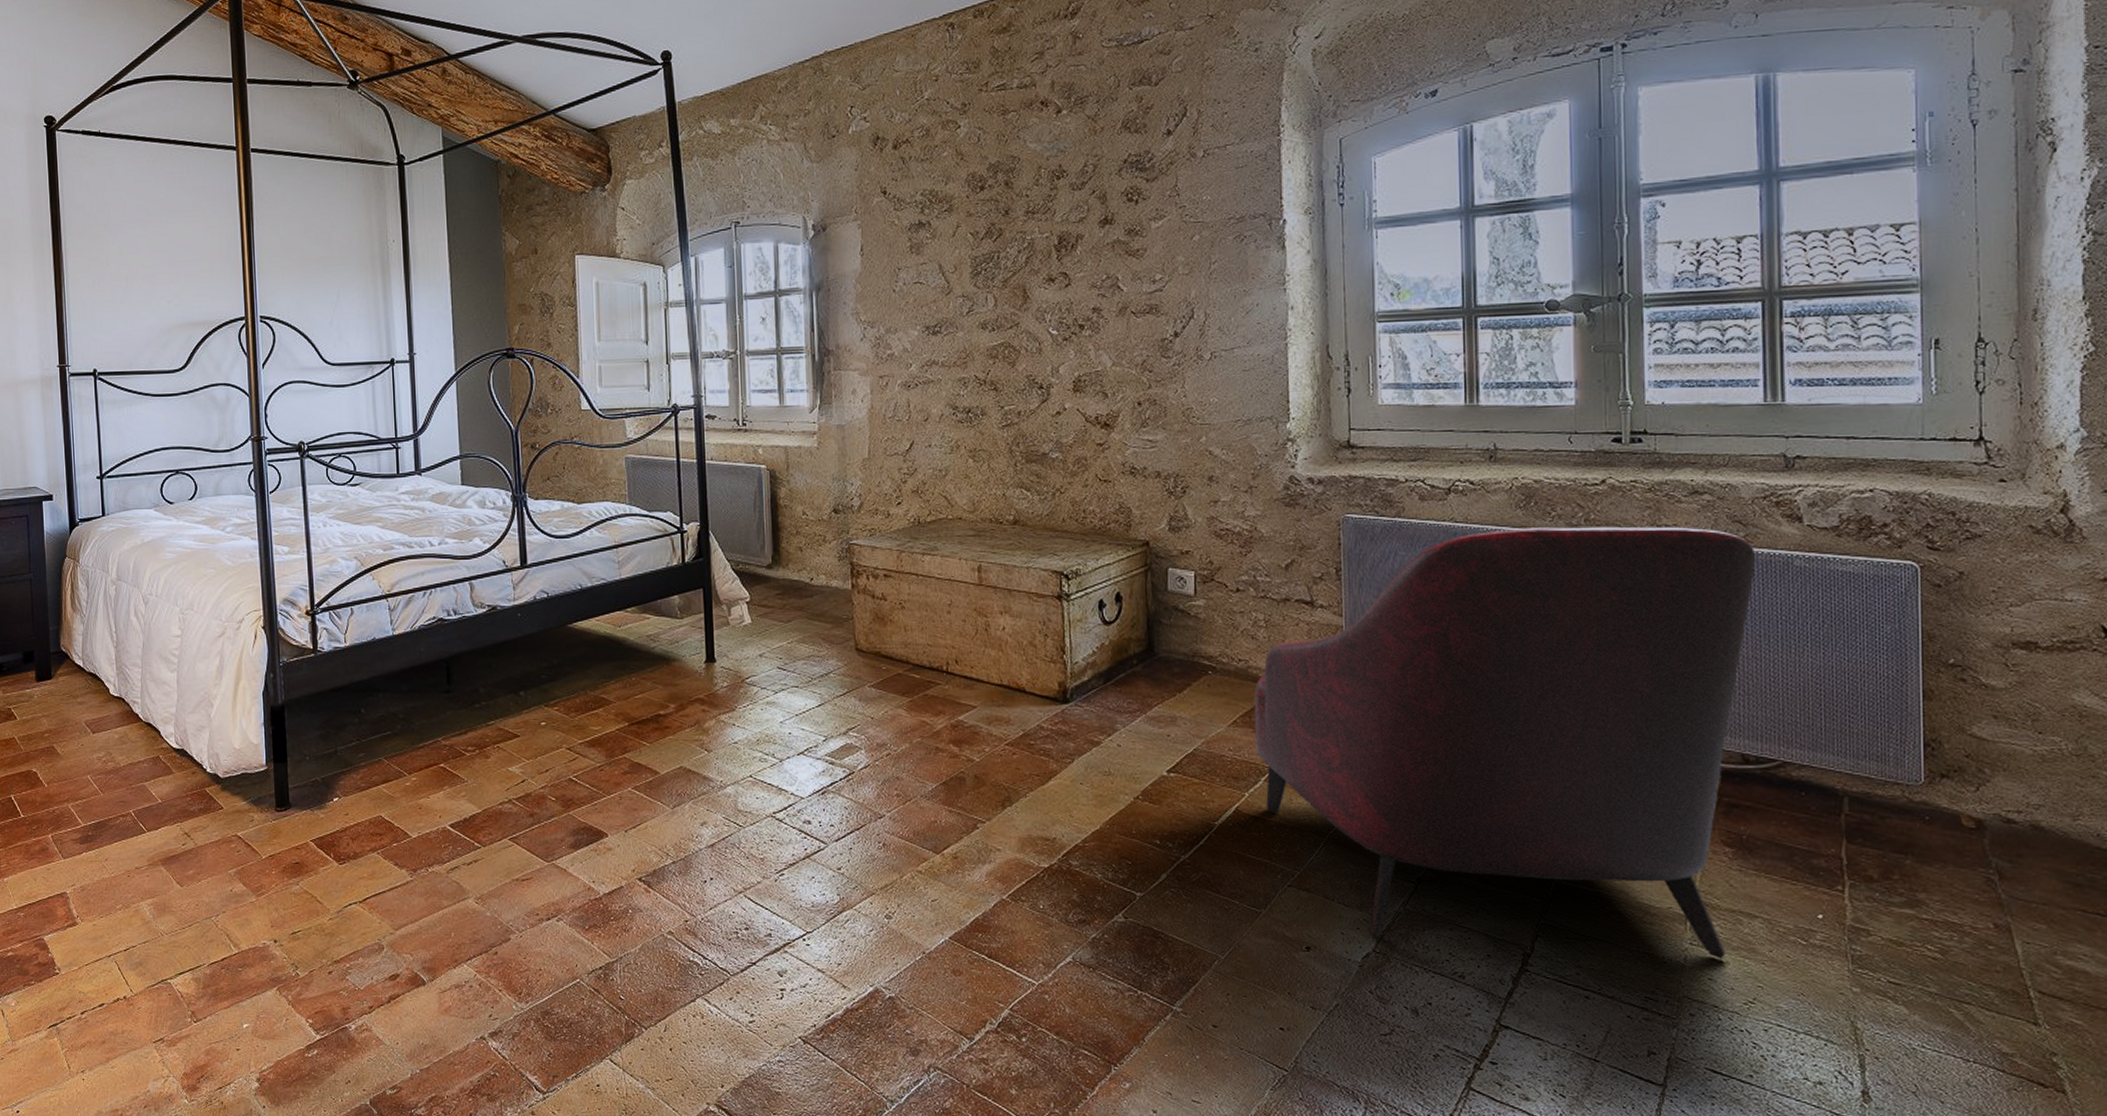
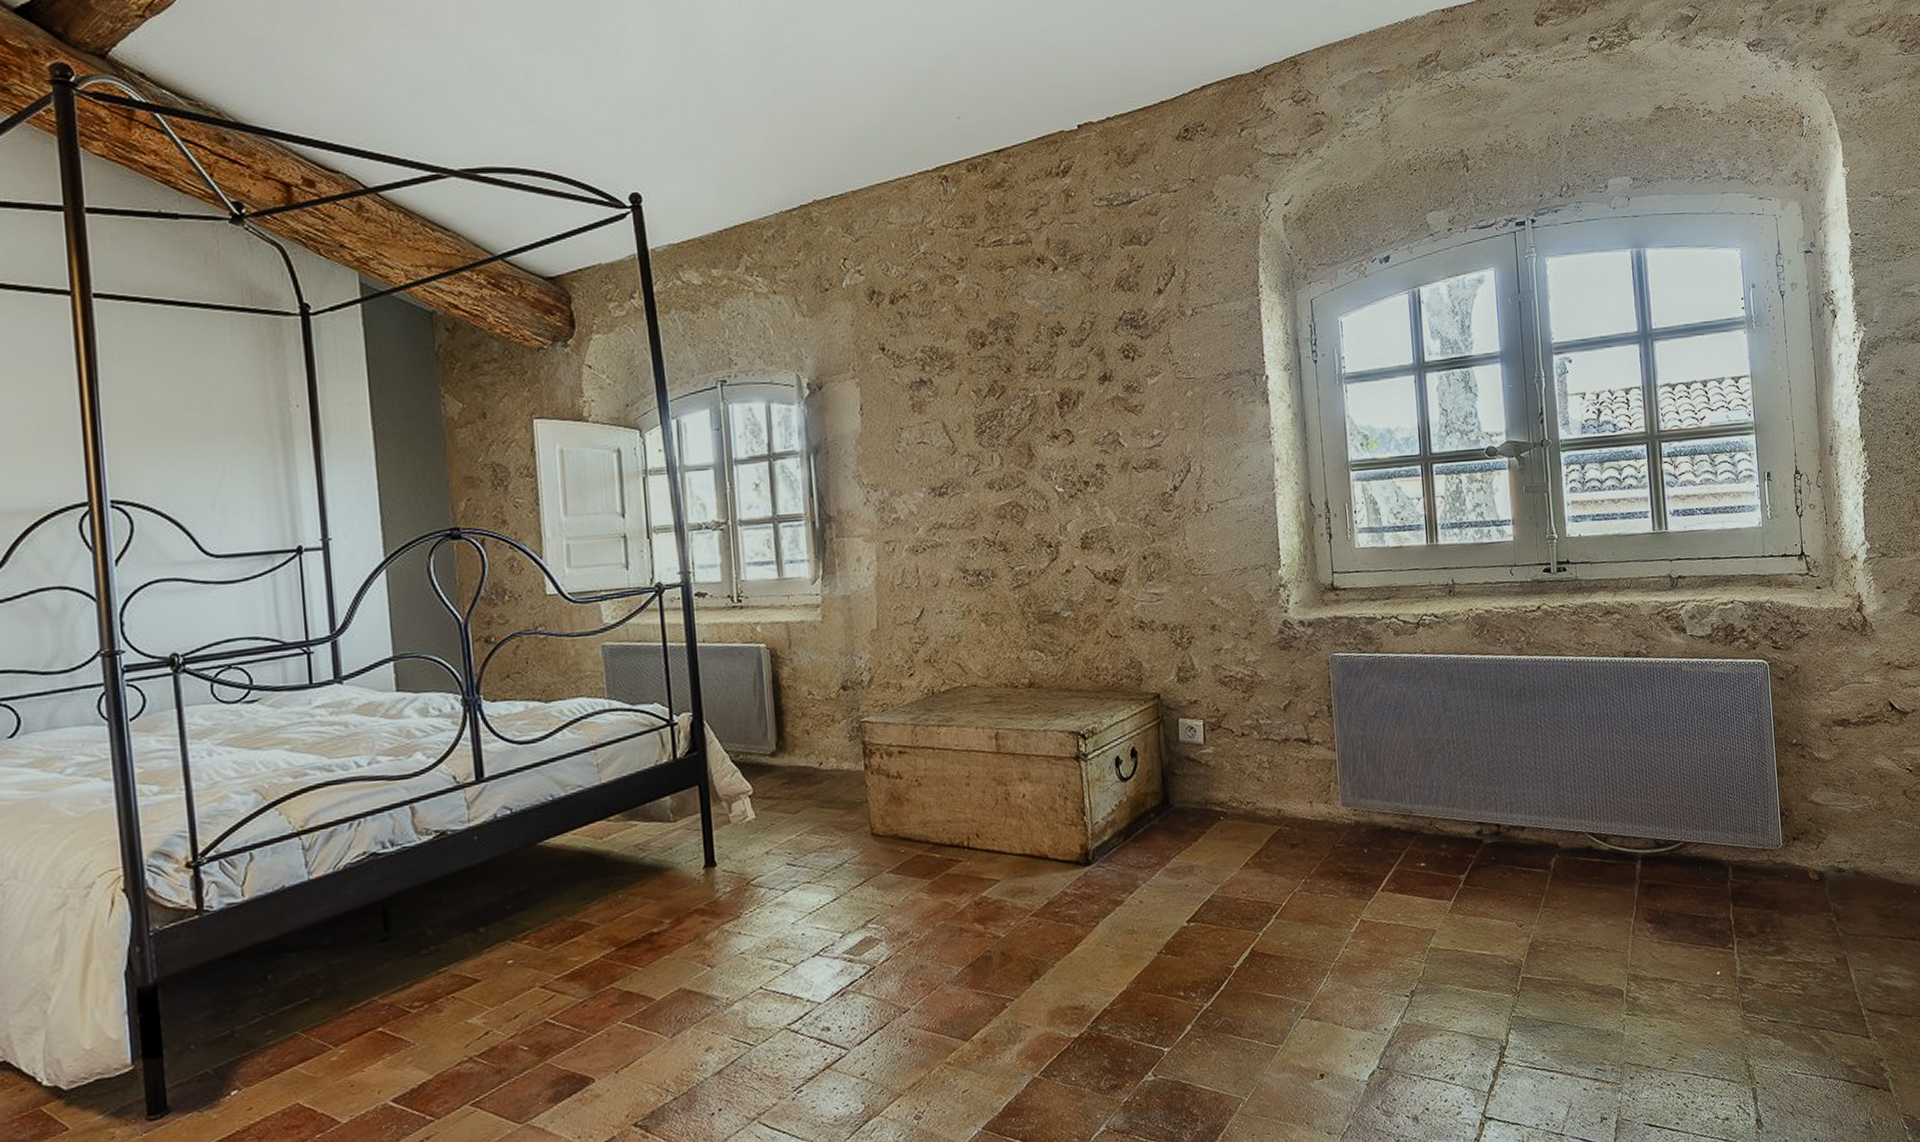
armchair: present [1254,526,1757,959] -> none [1262,643,1656,1056]

